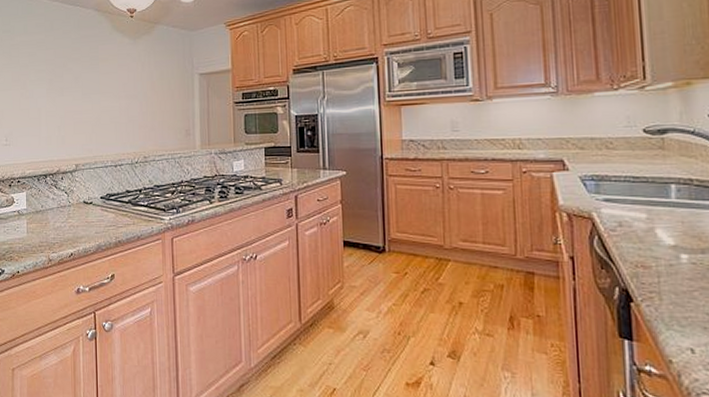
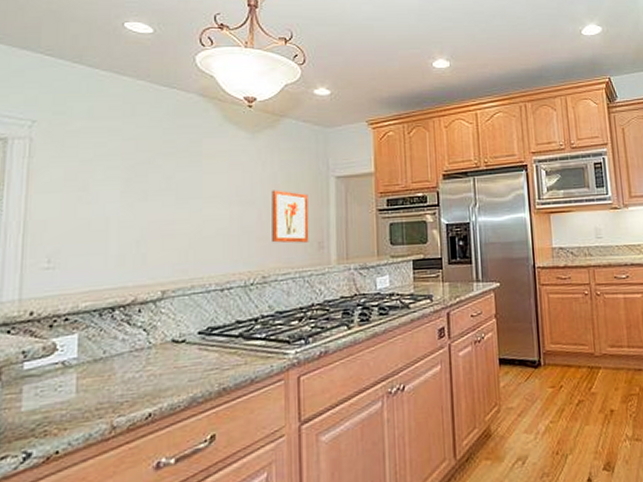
wall art: none [149,86,179,131] -> present [271,190,309,243]

